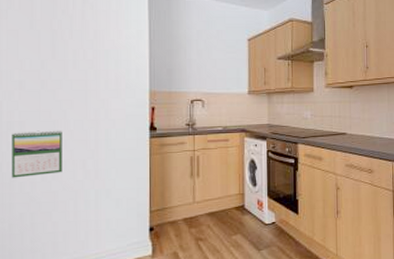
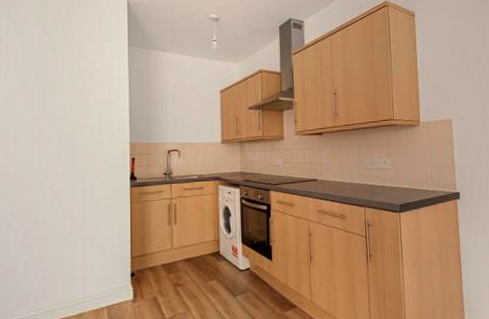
calendar: present [12,130,62,178] -> none [8,181,52,227]

